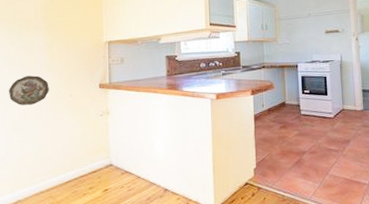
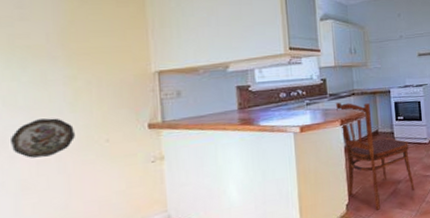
dining chair: none [248,74,319,178] -> present [336,102,415,210]

